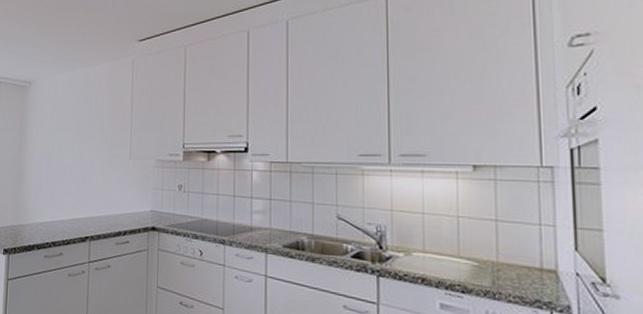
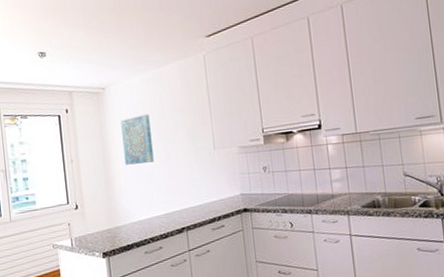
wall art: none [39,113,70,163] -> present [121,114,154,165]

